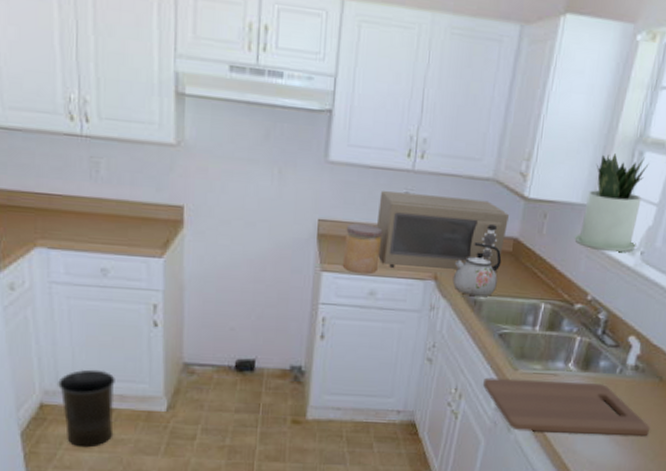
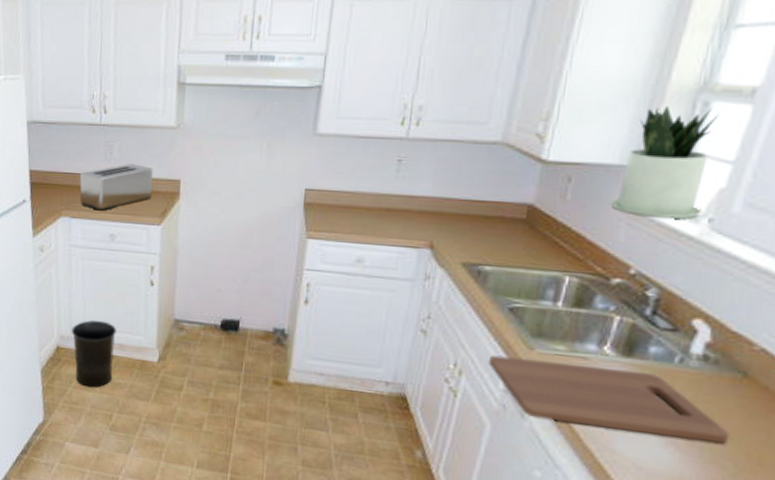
toaster: none [58,185,152,241] -> present [79,164,153,211]
jar: present [342,223,383,275] -> none [328,191,373,242]
microwave: present [376,191,509,274] -> none [365,160,521,243]
kettle: present [452,241,502,297] -> none [451,208,513,268]

